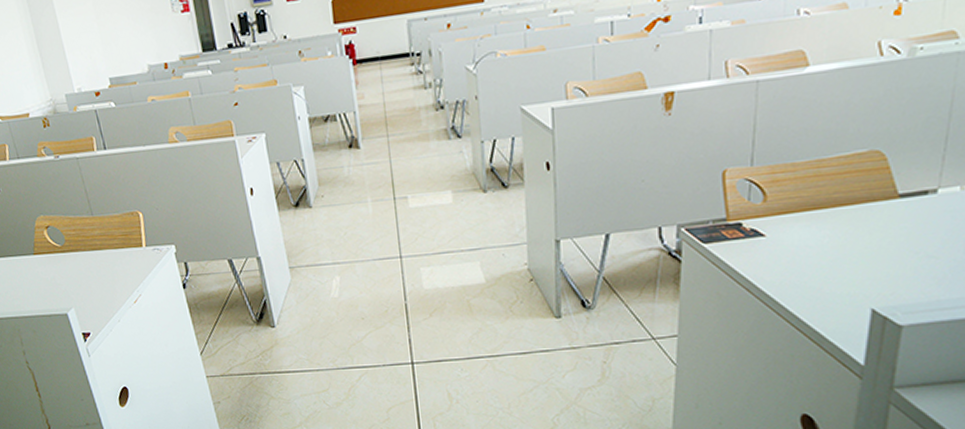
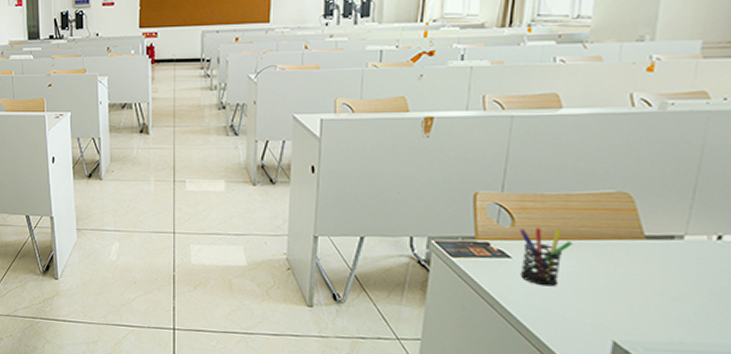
pen holder: none [771,198,827,262] -> present [518,228,573,287]

